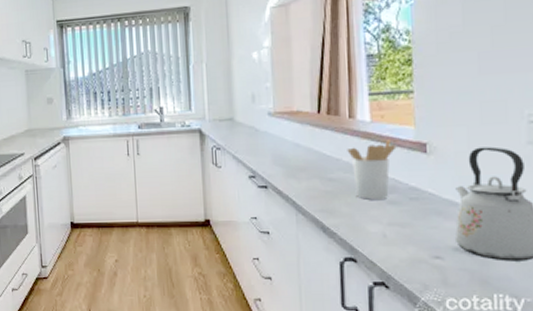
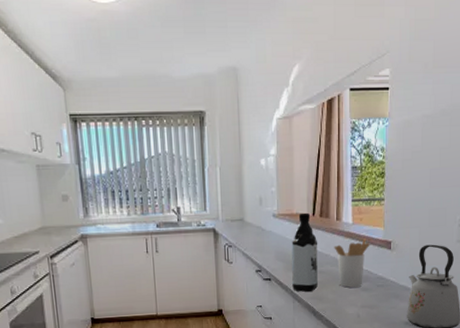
water bottle: none [292,109,327,204] -> present [291,212,318,293]

